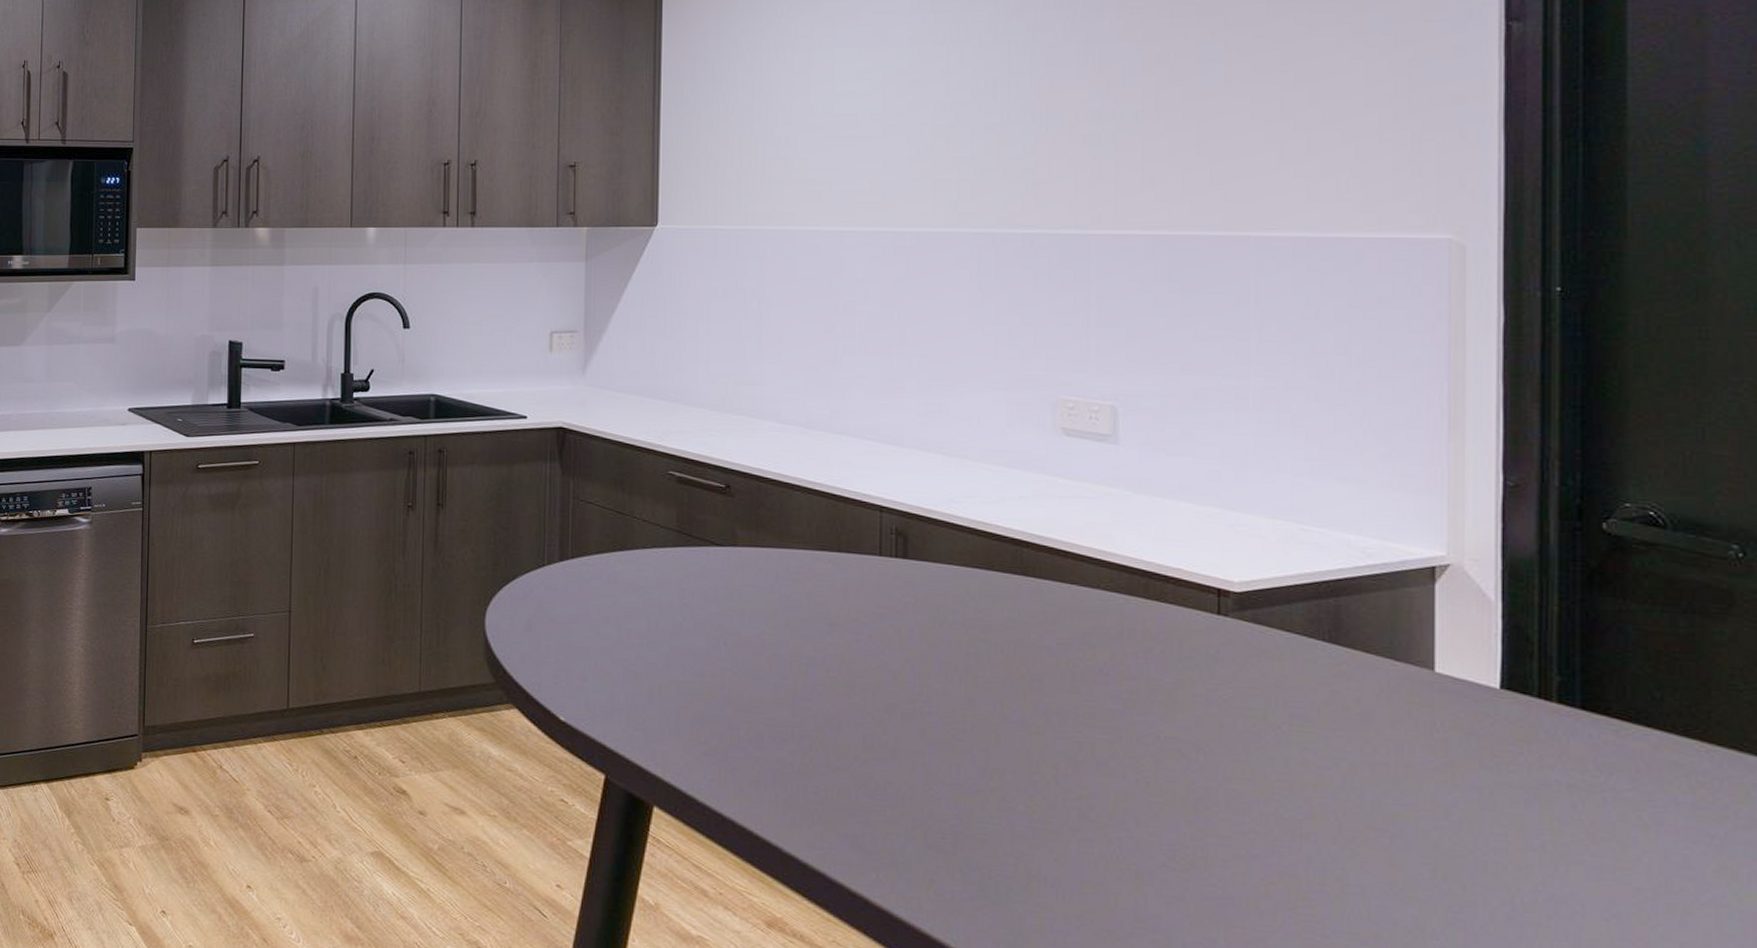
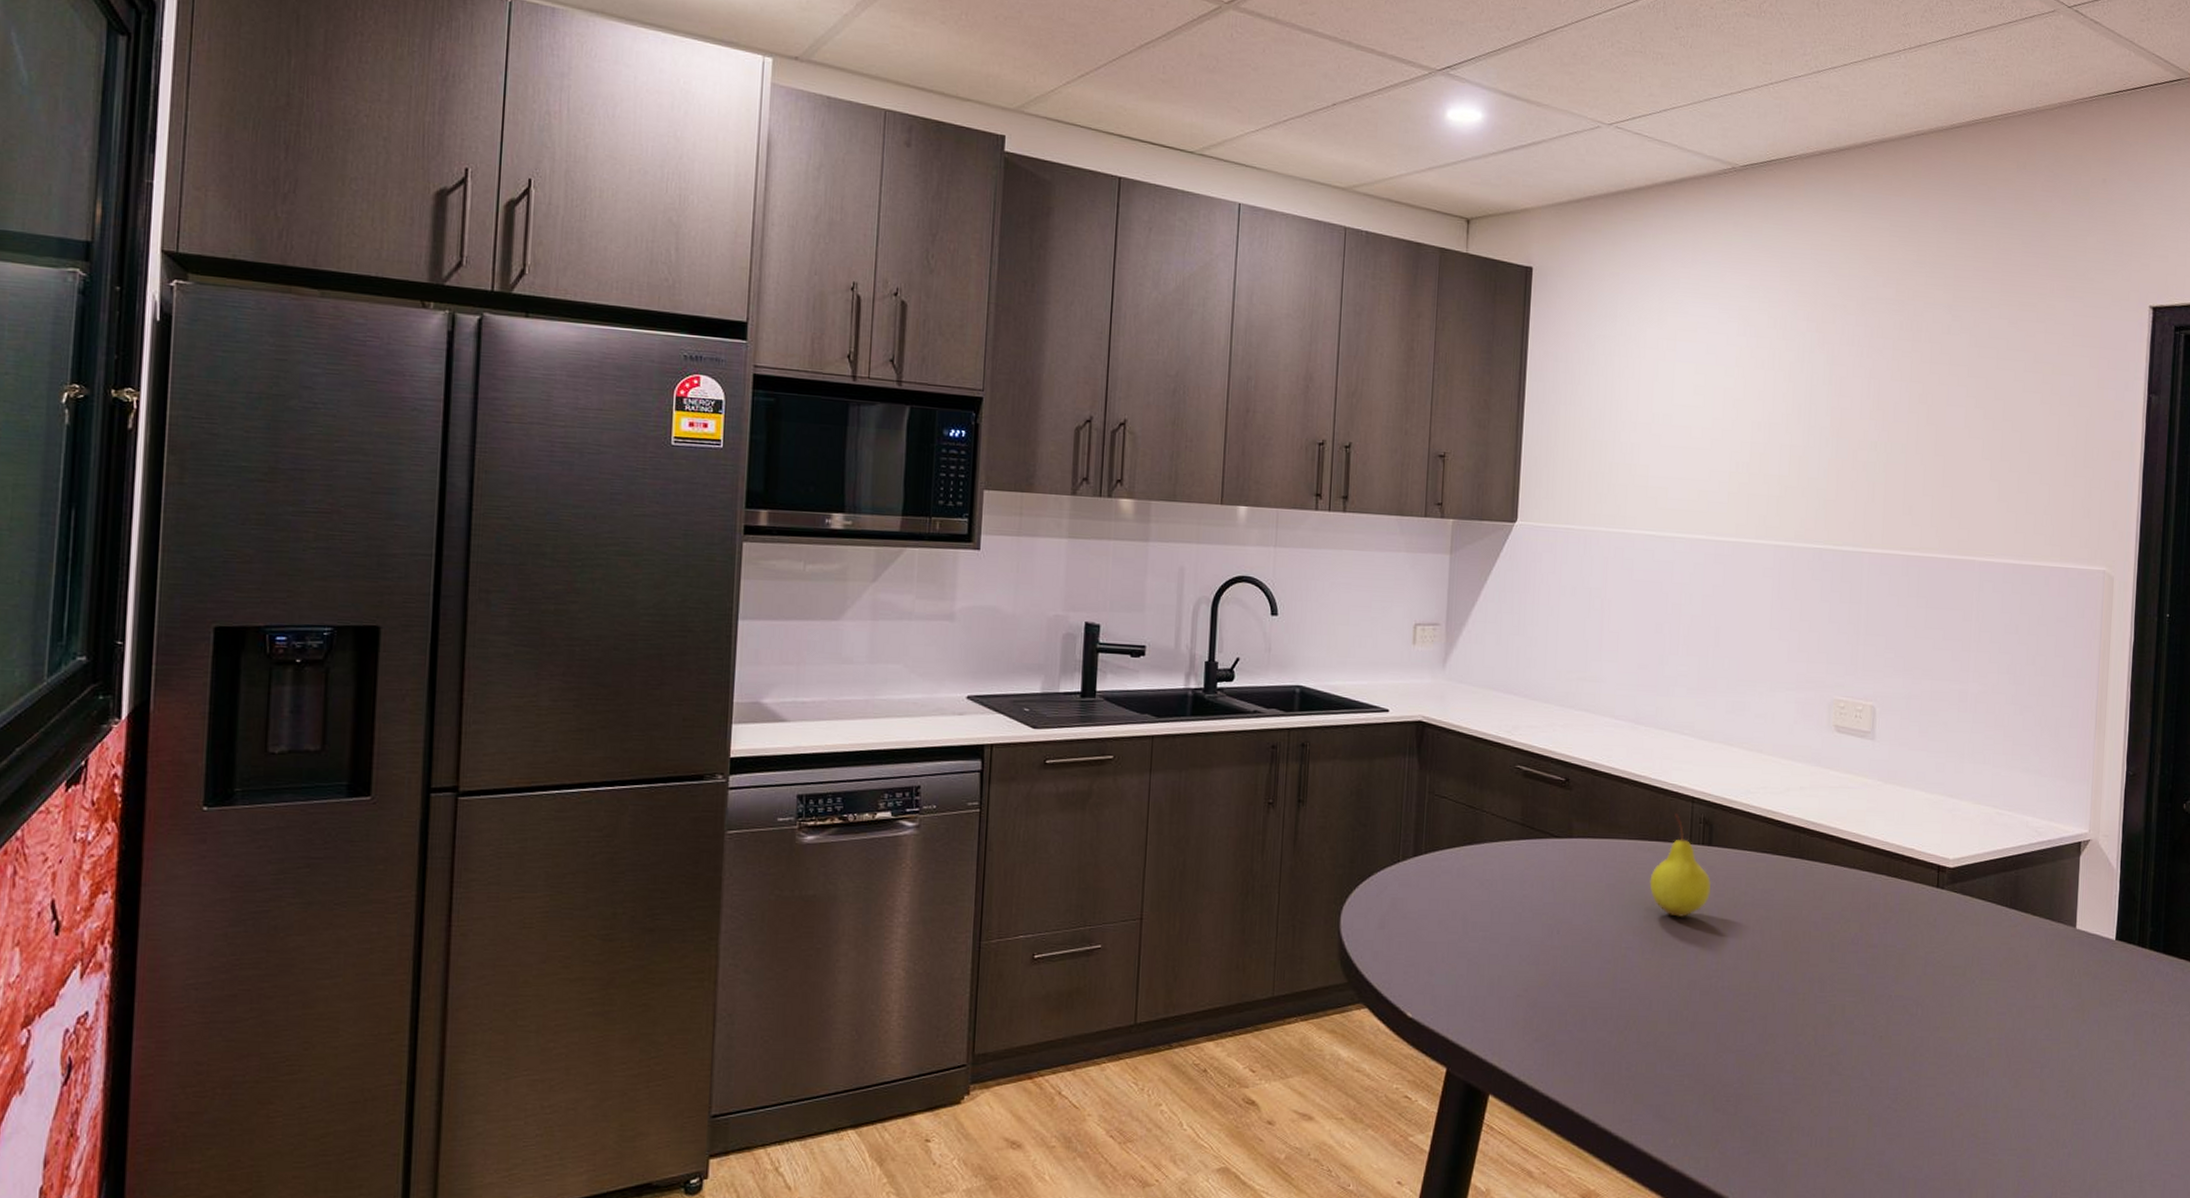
fruit: none [832,522,908,634] -> present [1649,812,1711,917]

